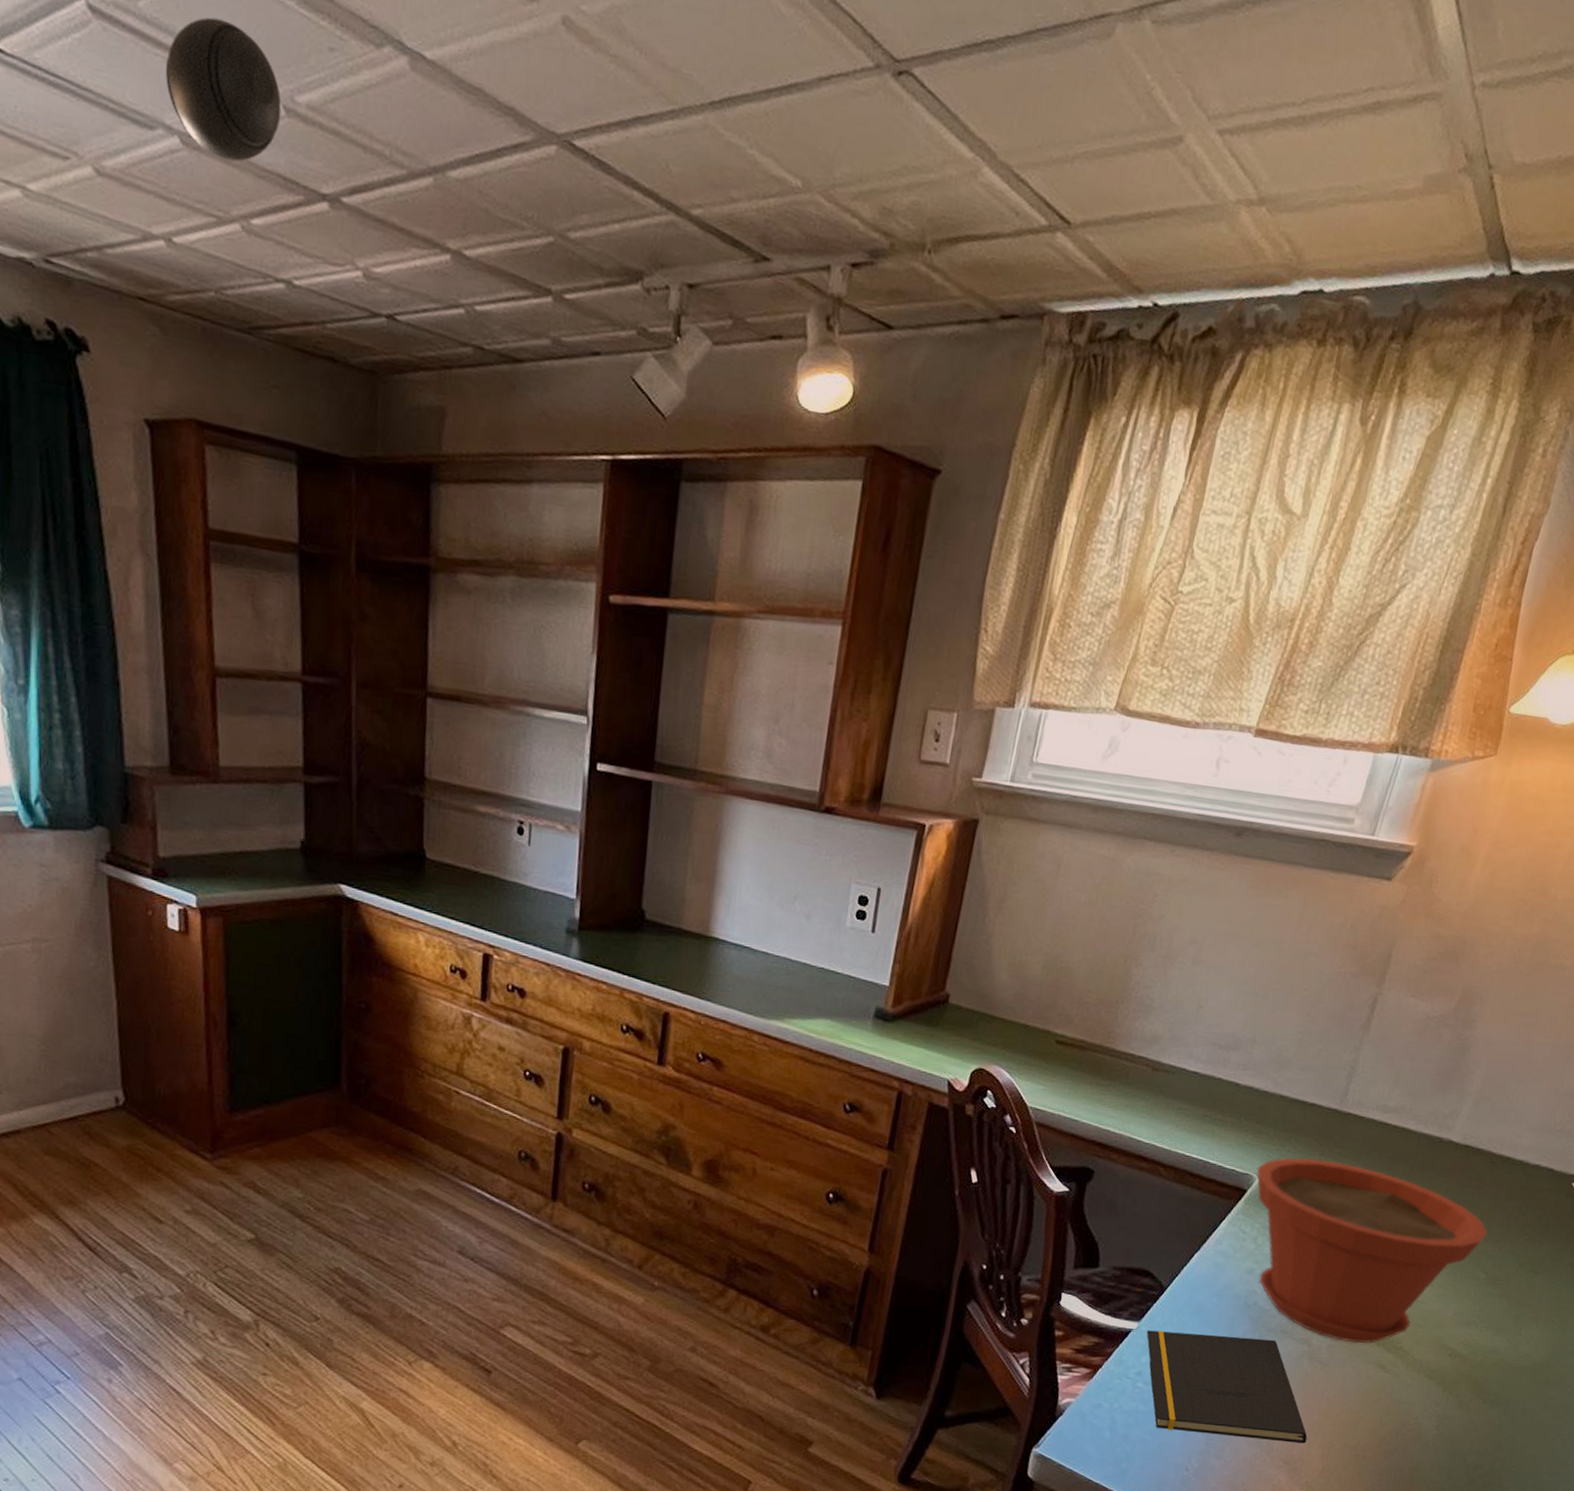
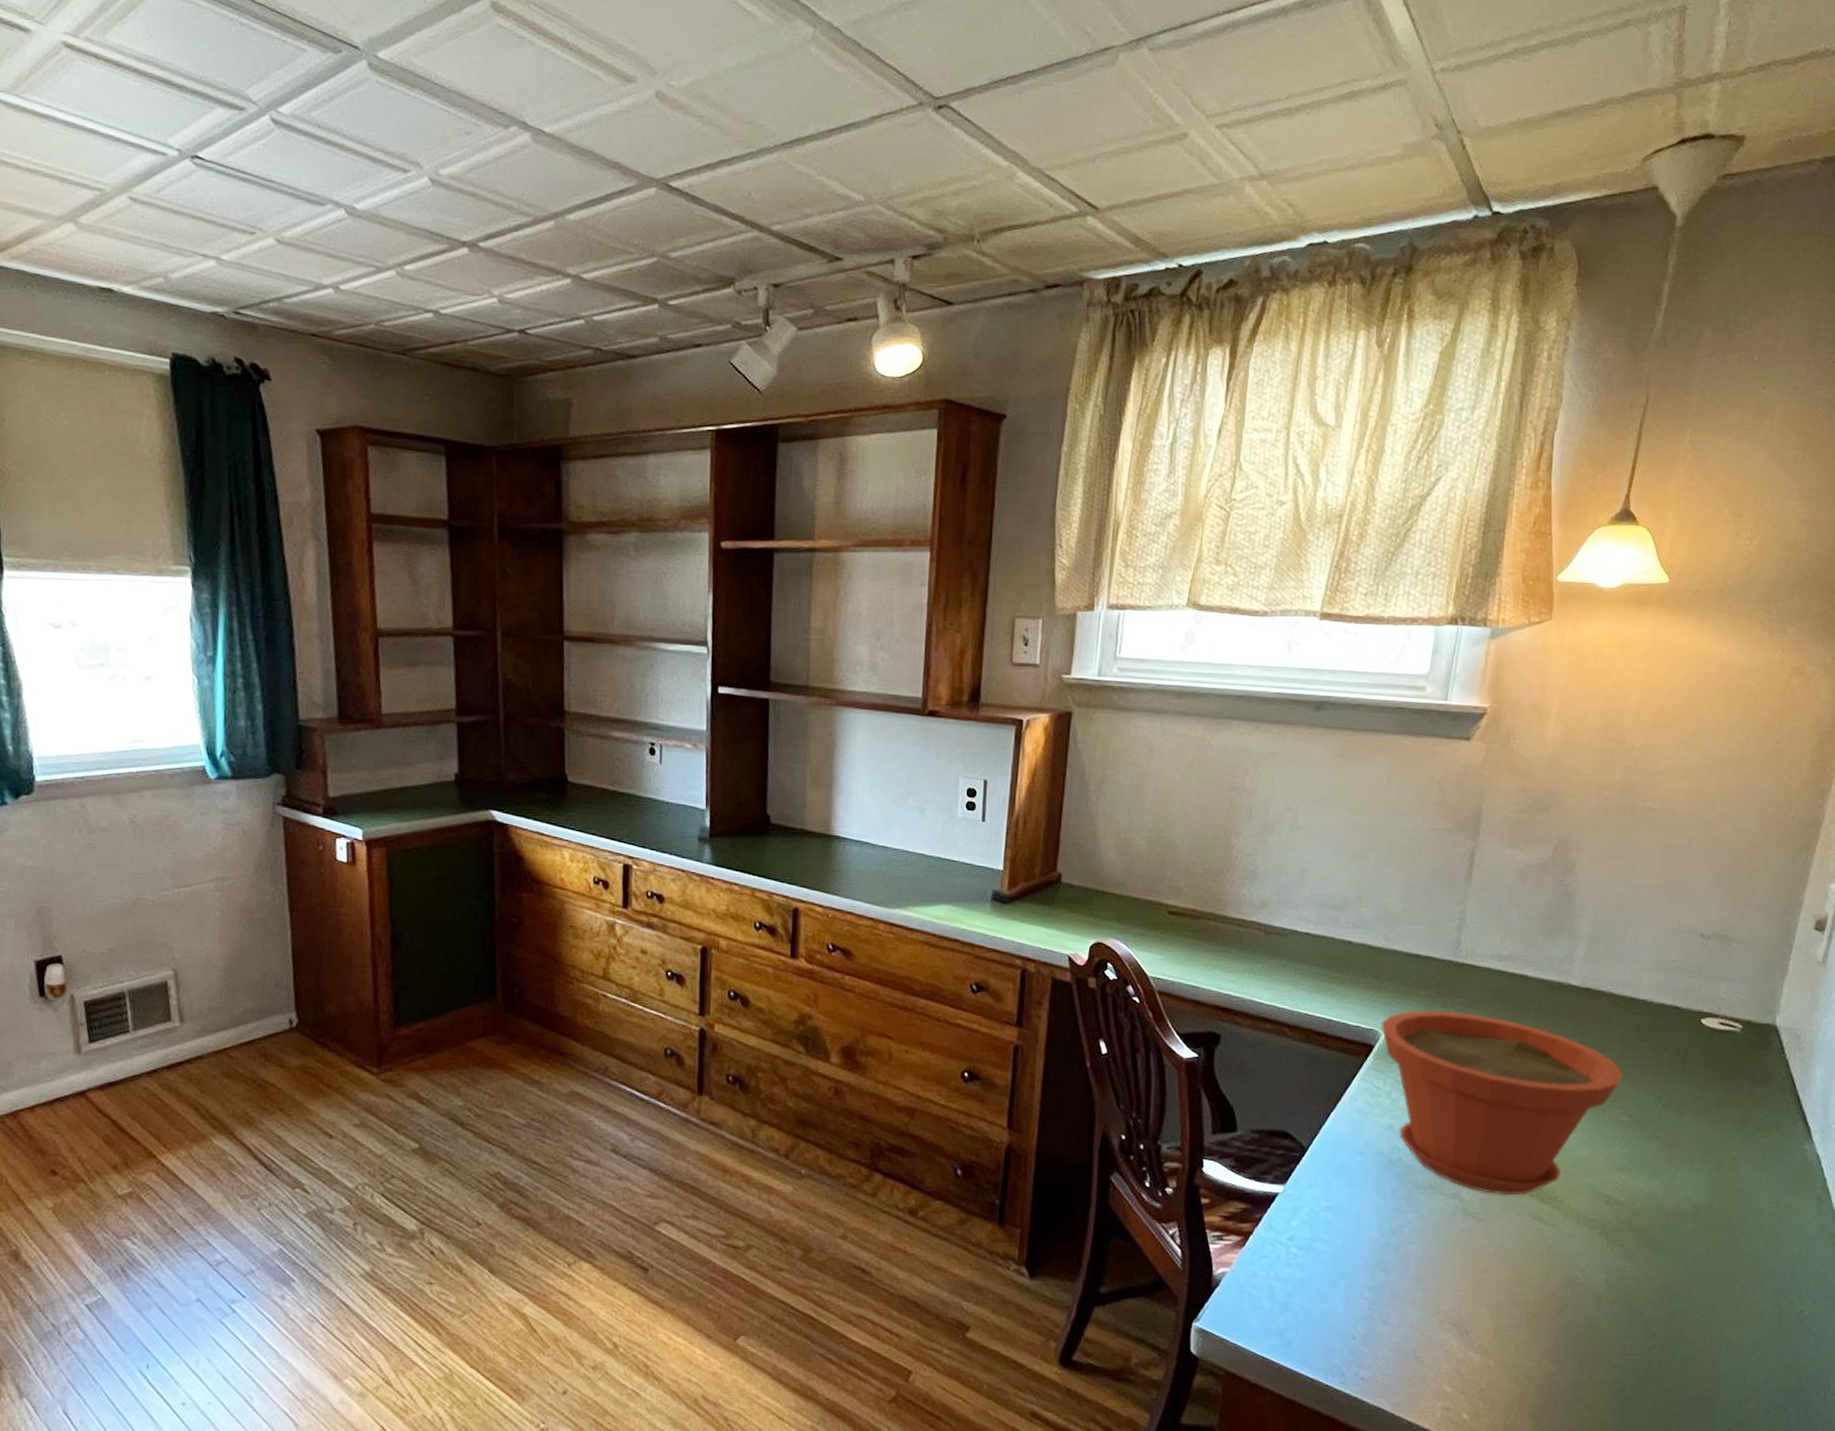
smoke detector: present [165,17,282,162] -> none [333,118,428,224]
notepad: present [1146,1330,1308,1444] -> none [1293,1192,1473,1304]

